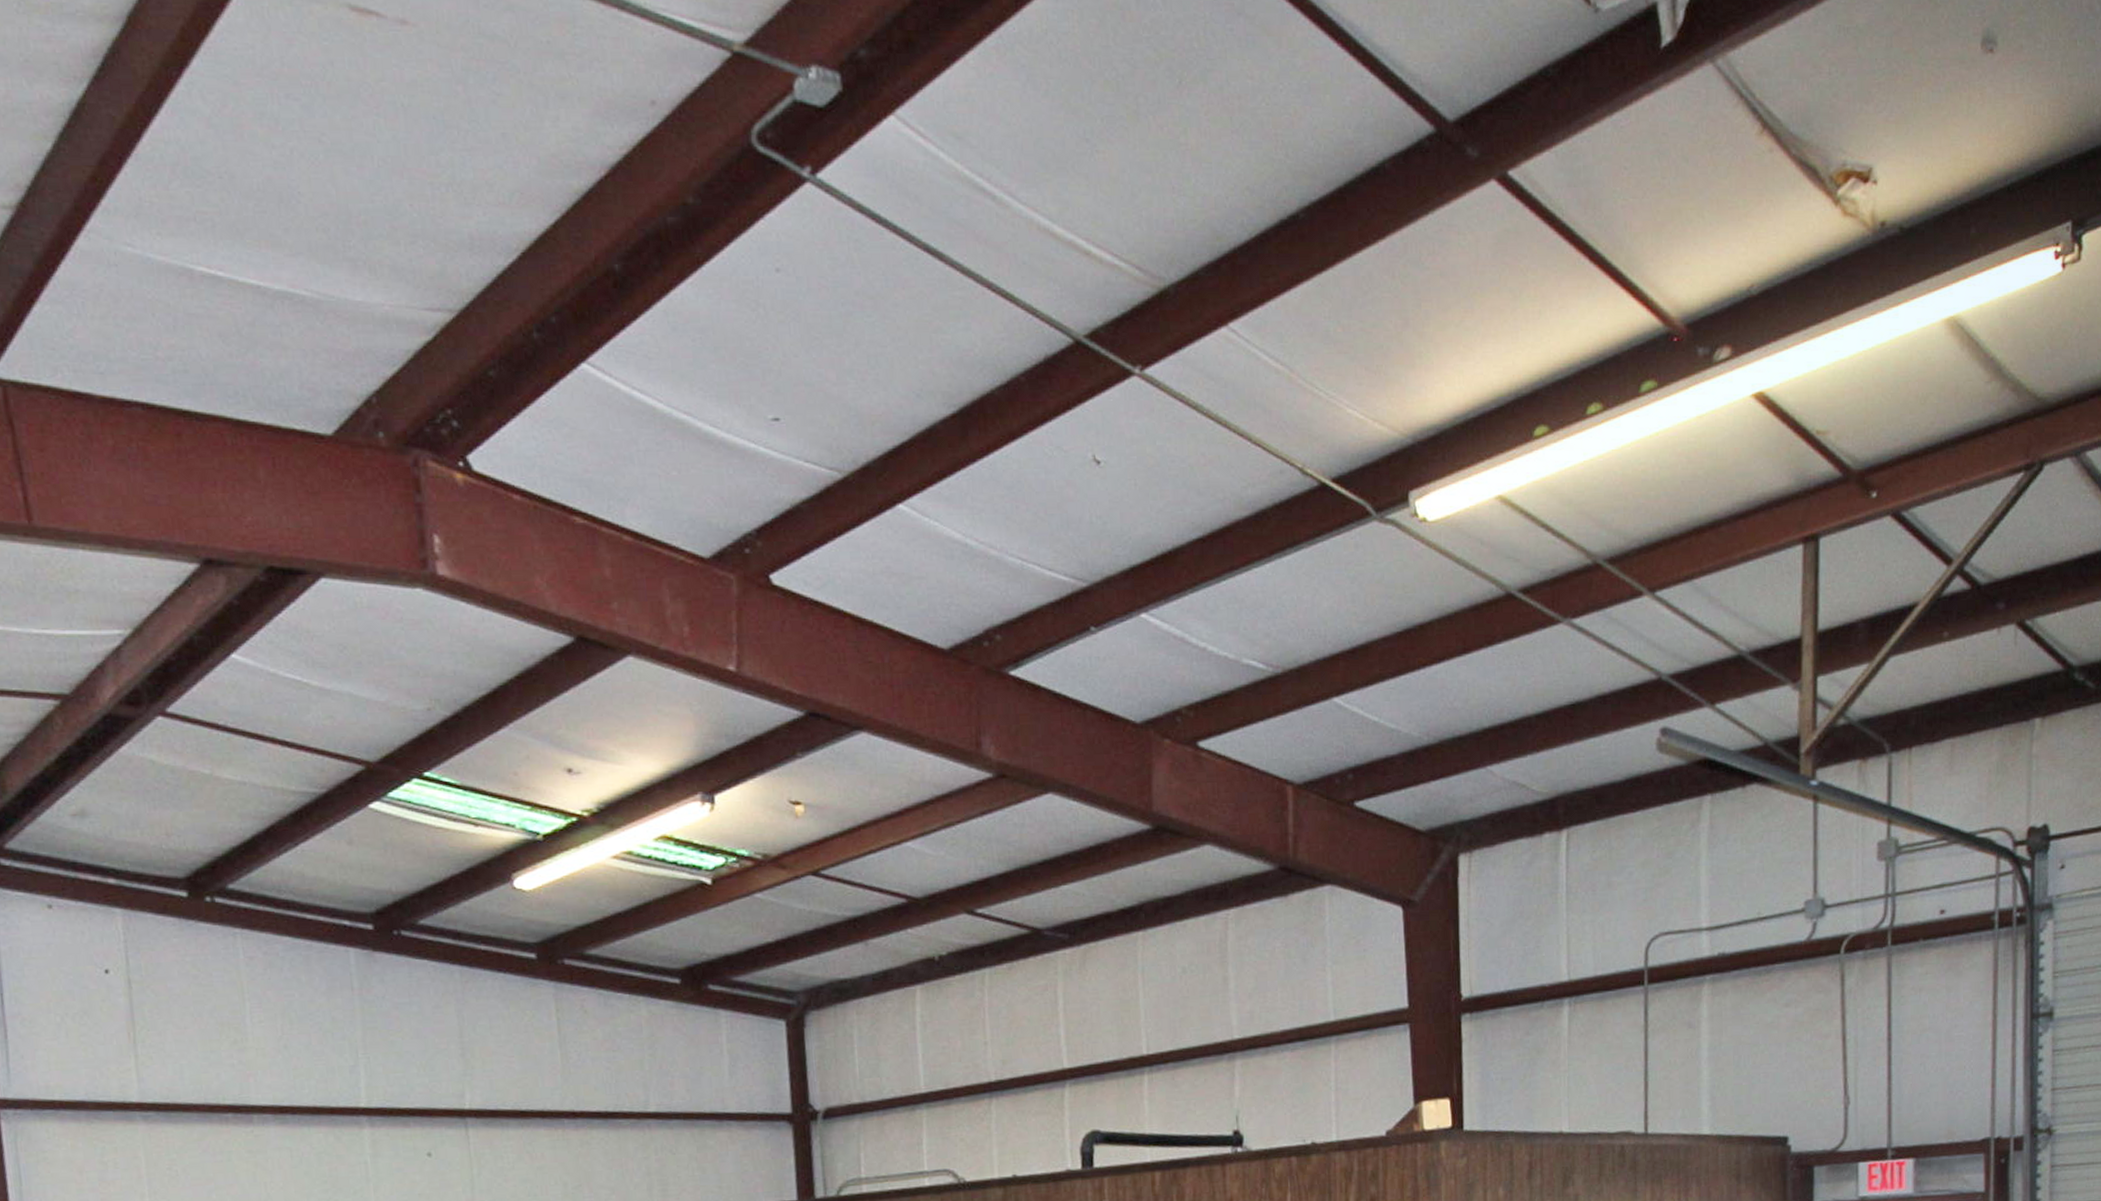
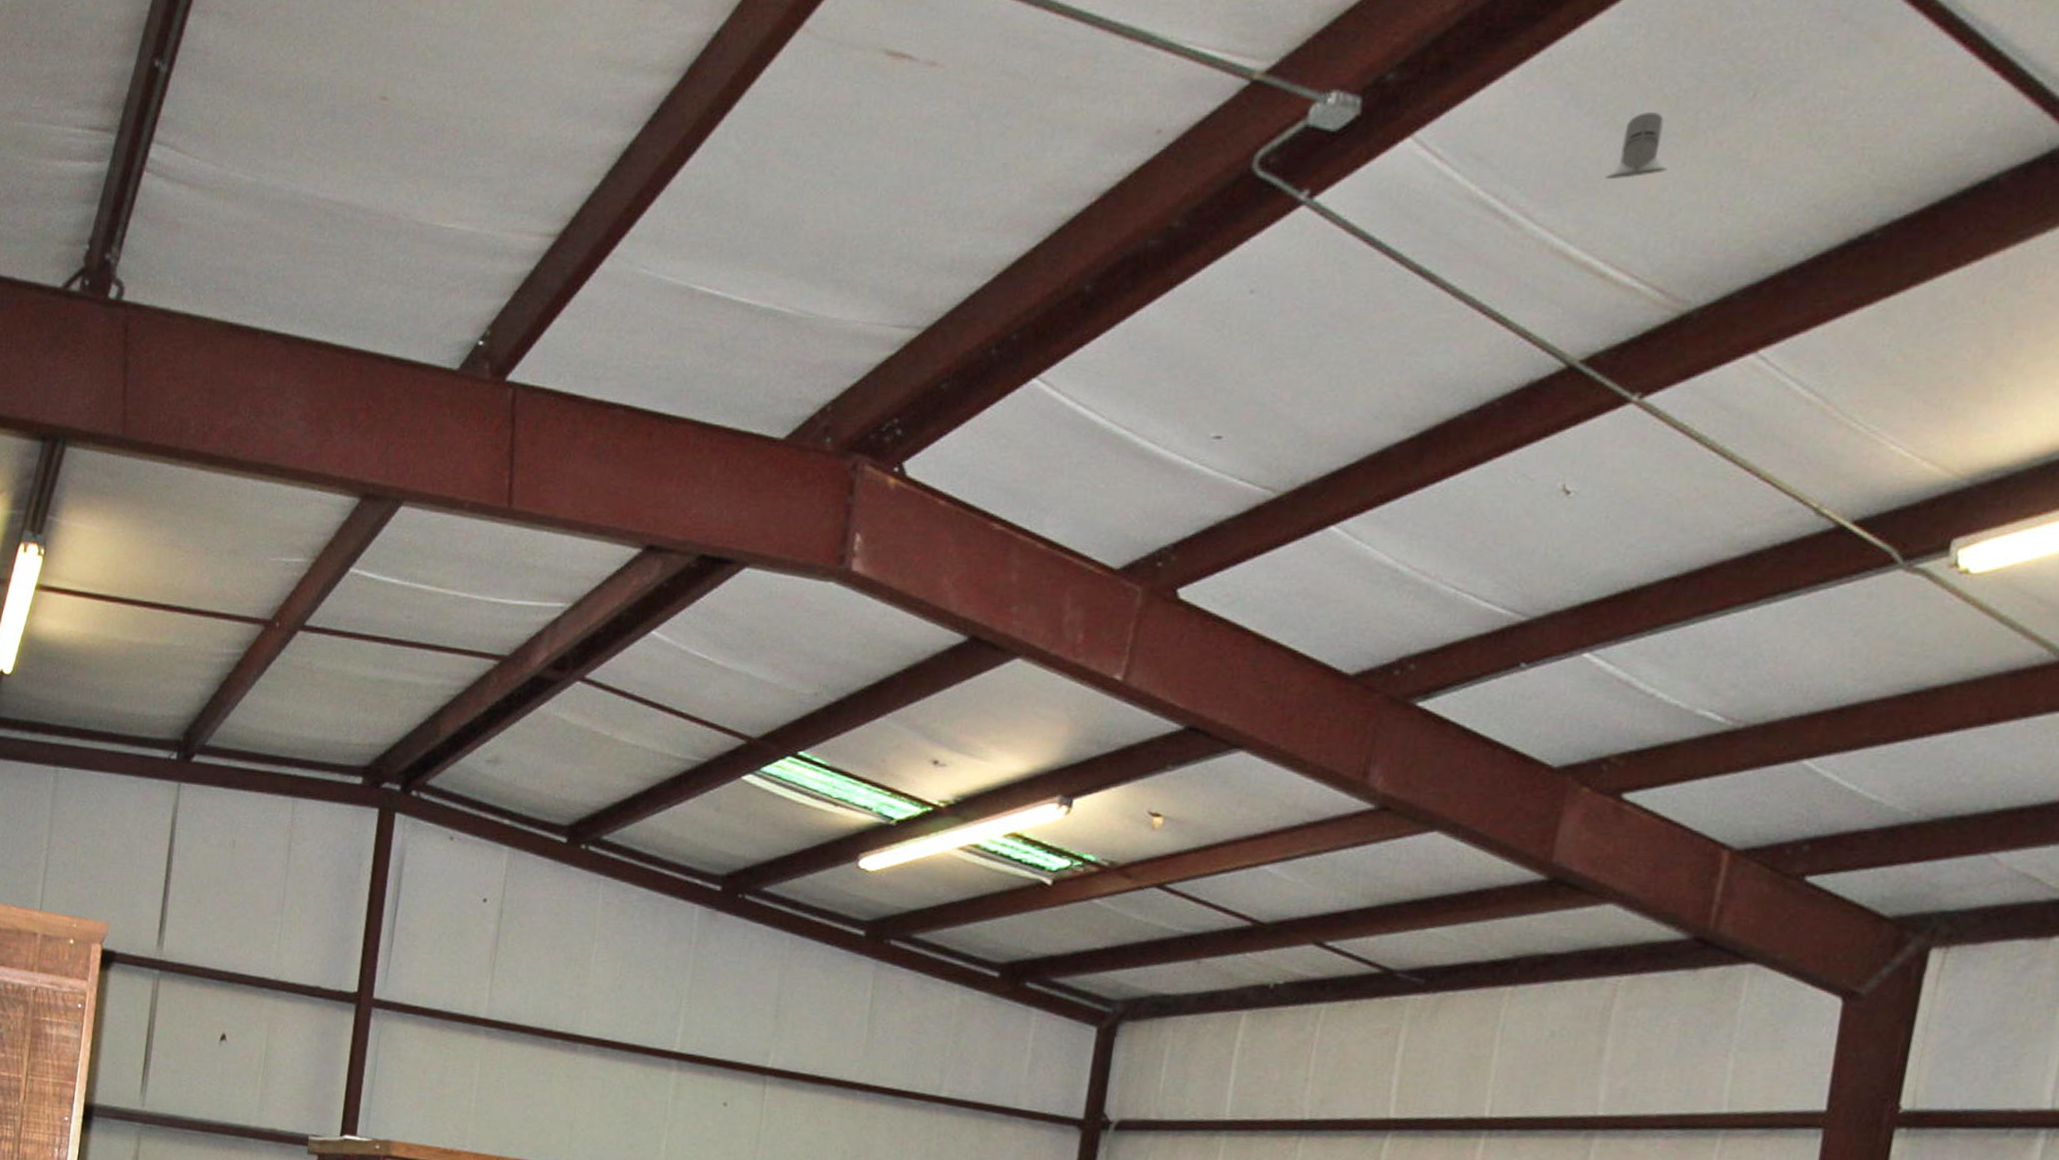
knight helmet: none [1071,95,1122,160] -> present [1605,111,1668,179]

